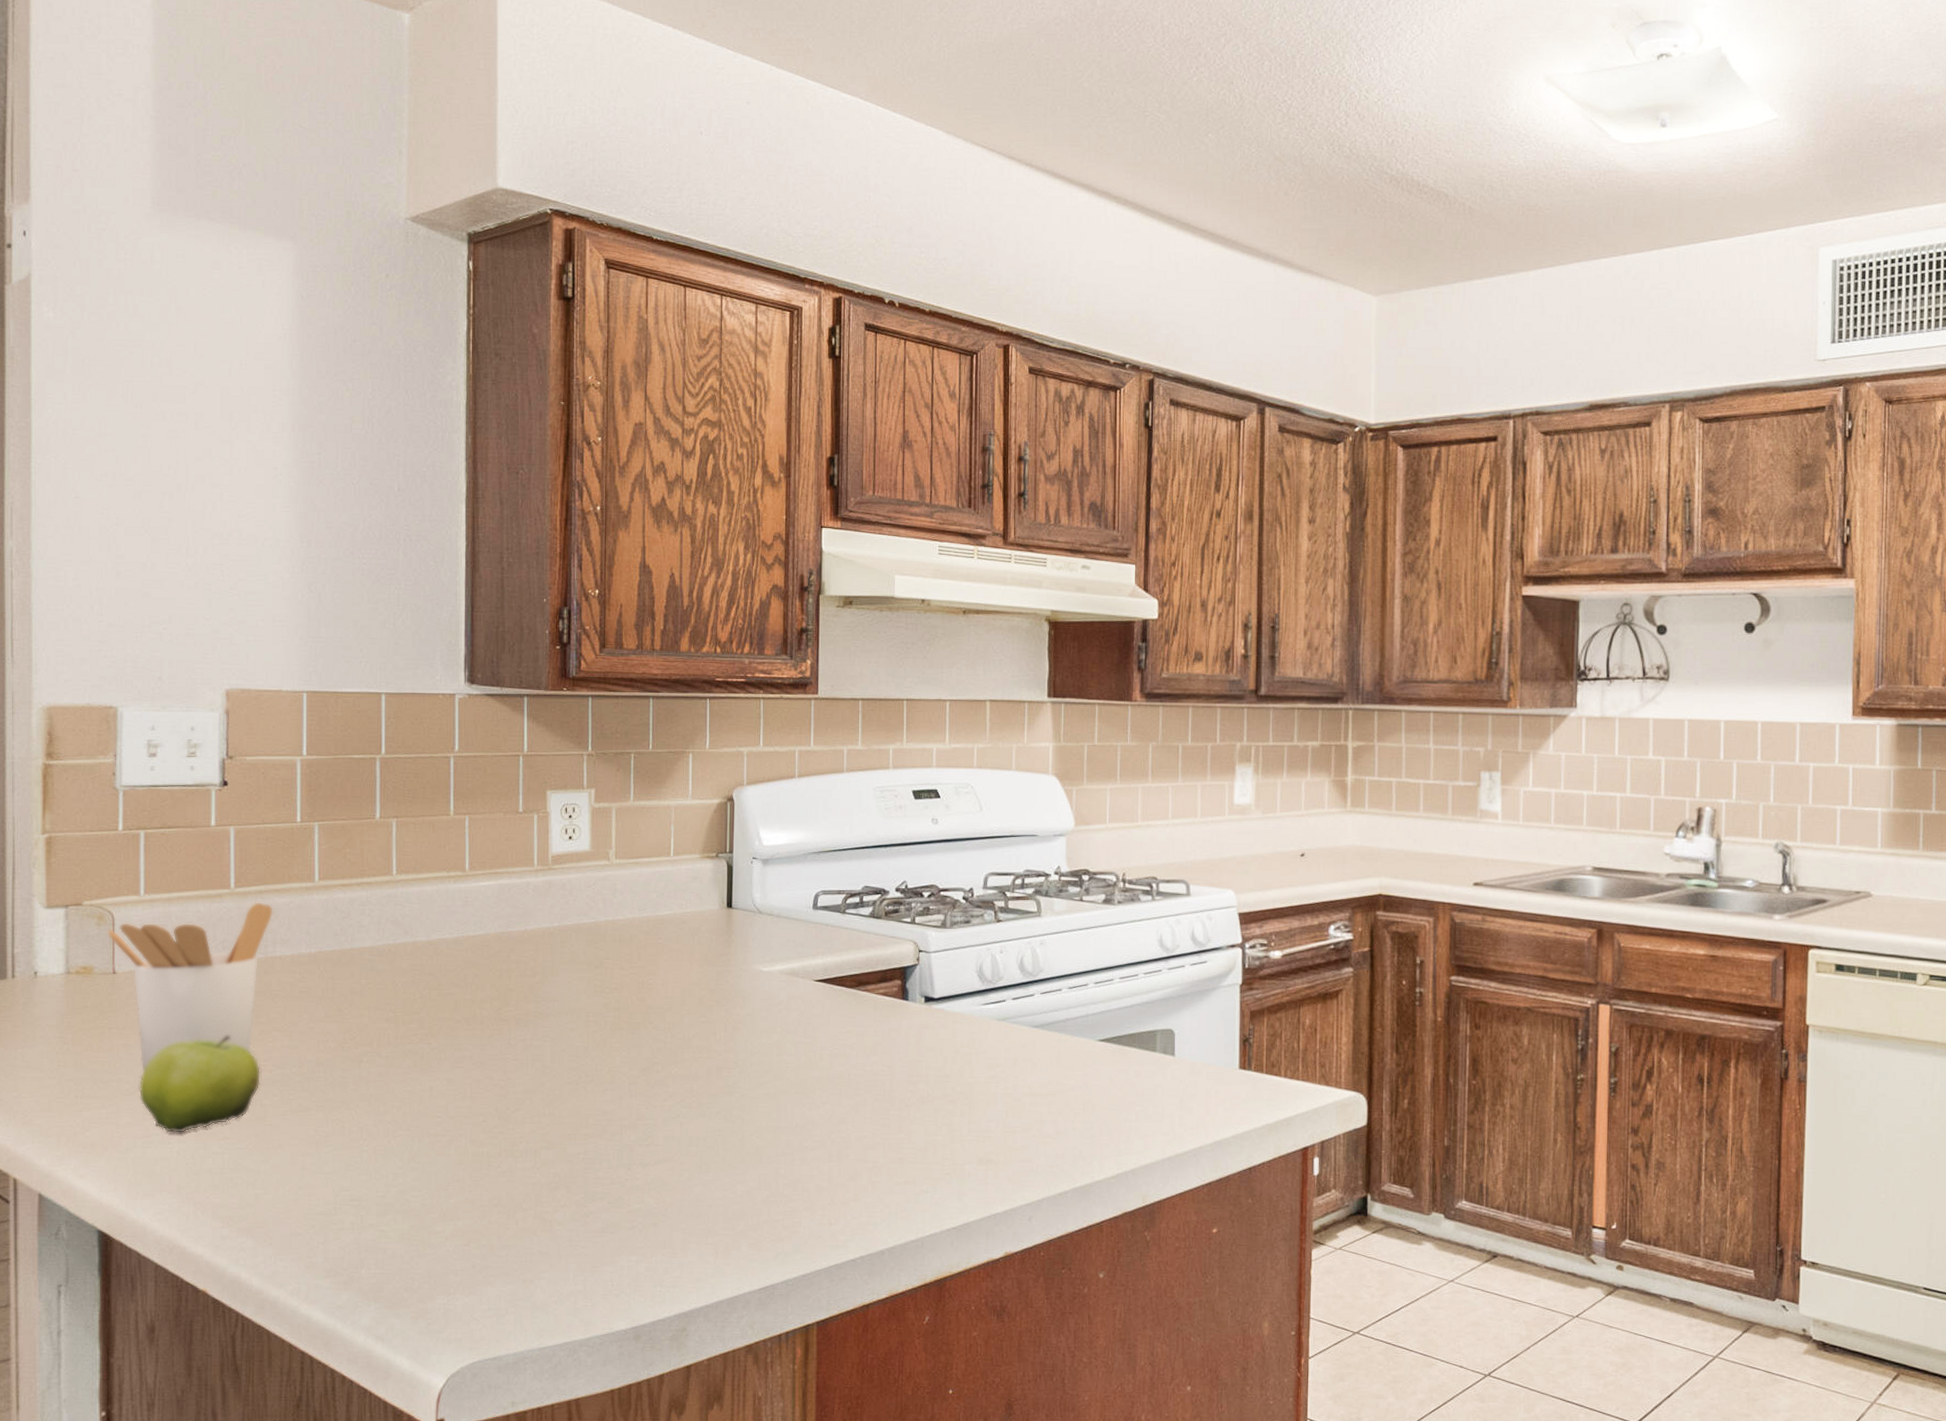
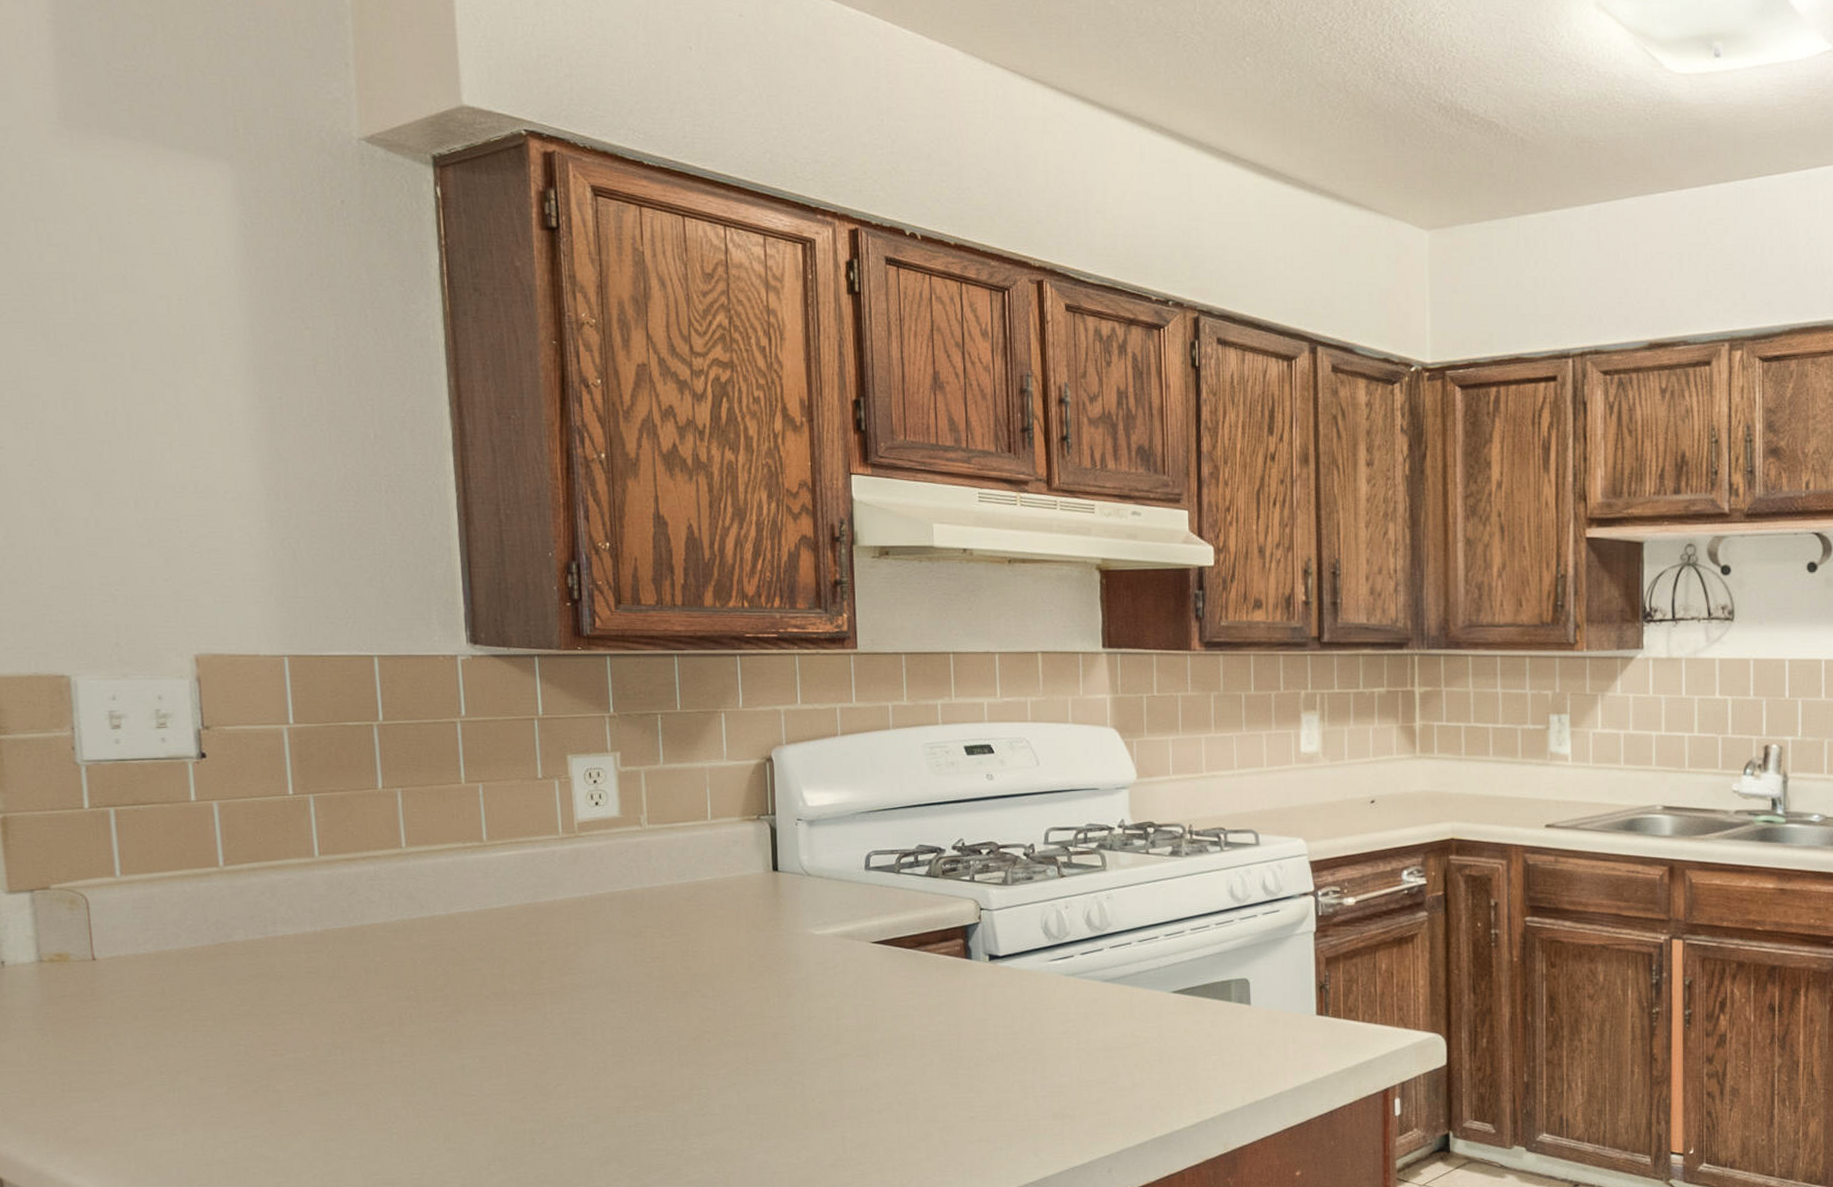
utensil holder: present [107,901,274,1072] -> none [81,879,271,1062]
fruit: present [138,1035,261,1133] -> none [133,1020,272,1124]

